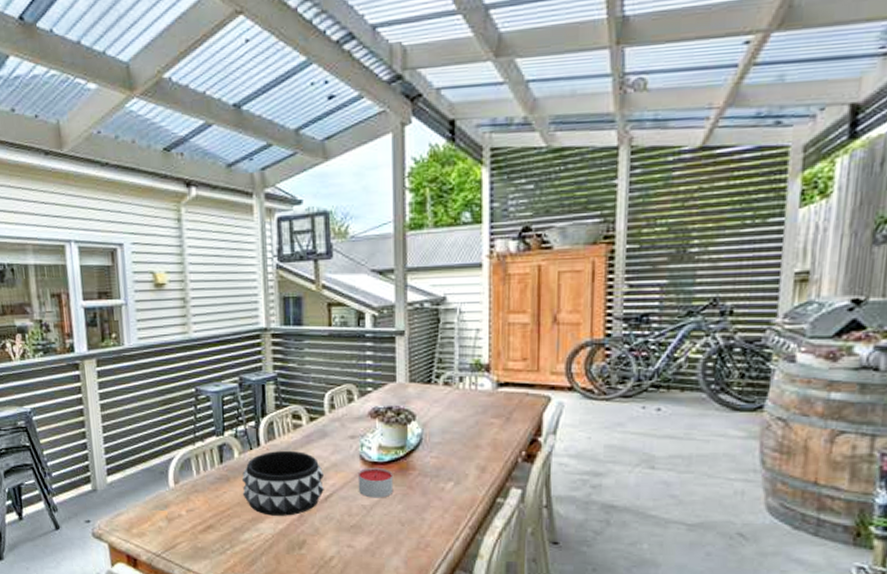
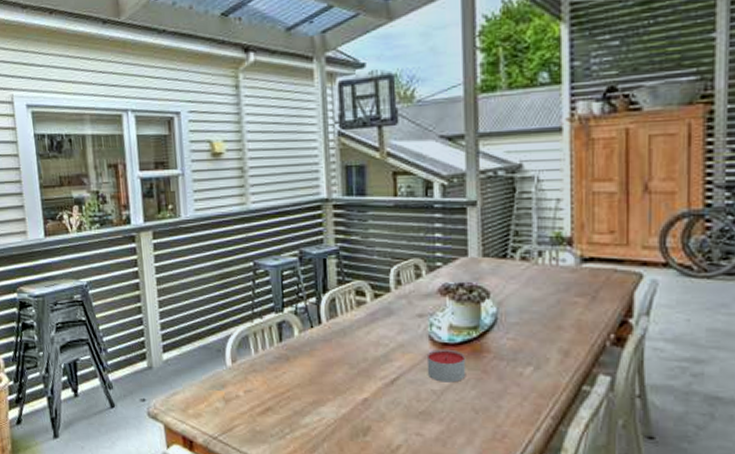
decorative bowl: present [241,450,324,516] -> none [302,329,390,400]

